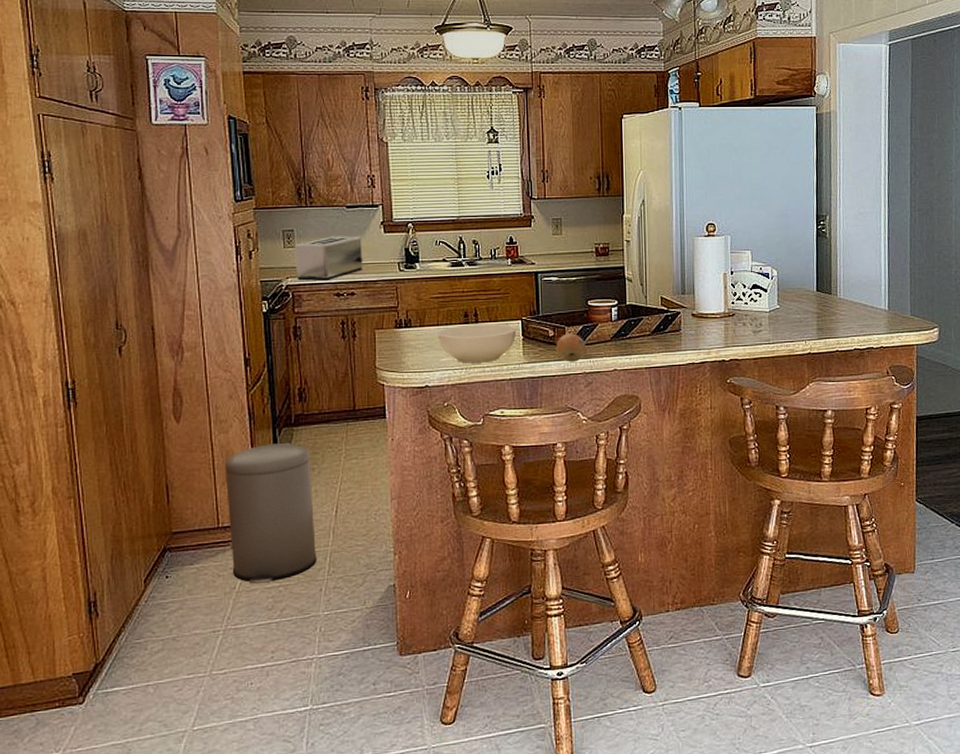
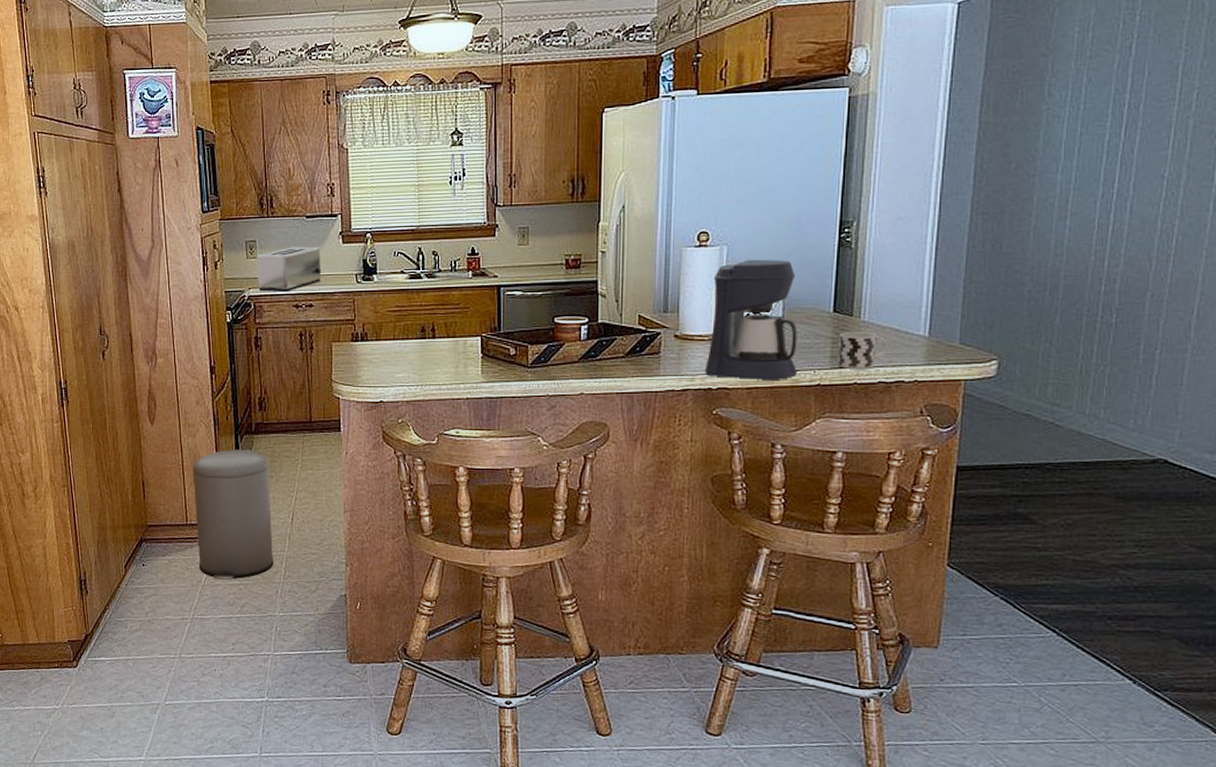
bowl: present [436,323,517,363] -> none [392,339,475,380]
fruit: present [556,333,586,362] -> none [517,353,550,383]
coffee maker: none [719,247,792,351] -> present [705,259,798,380]
cup: none [822,307,859,340] -> present [837,332,888,370]

